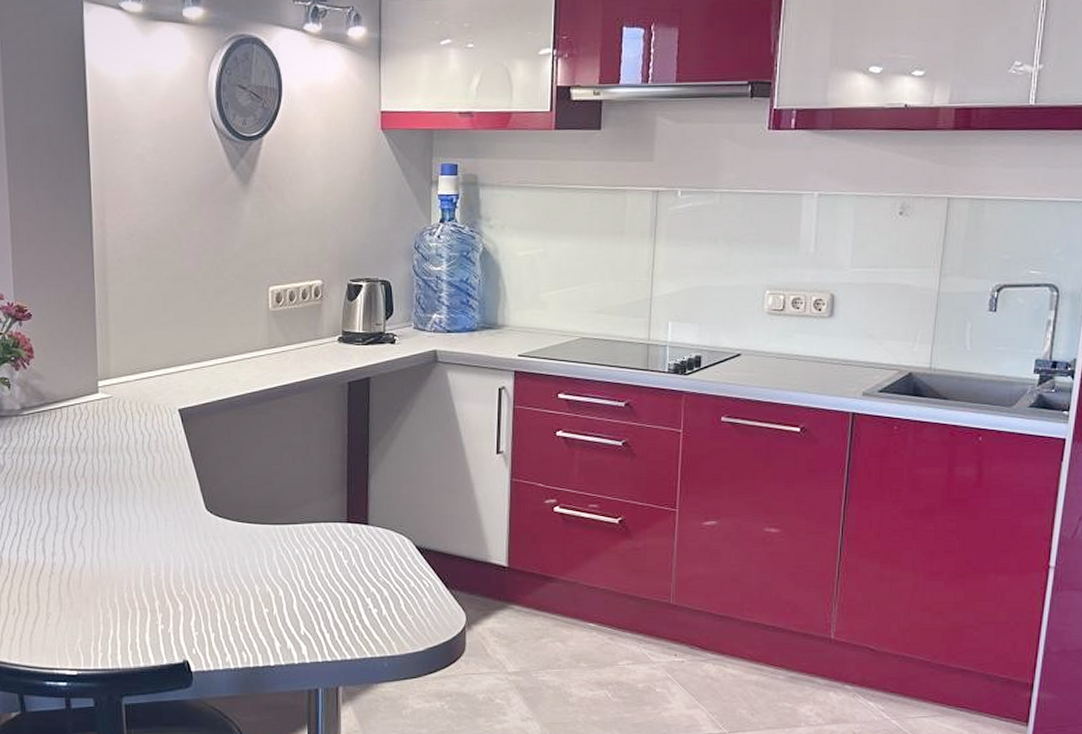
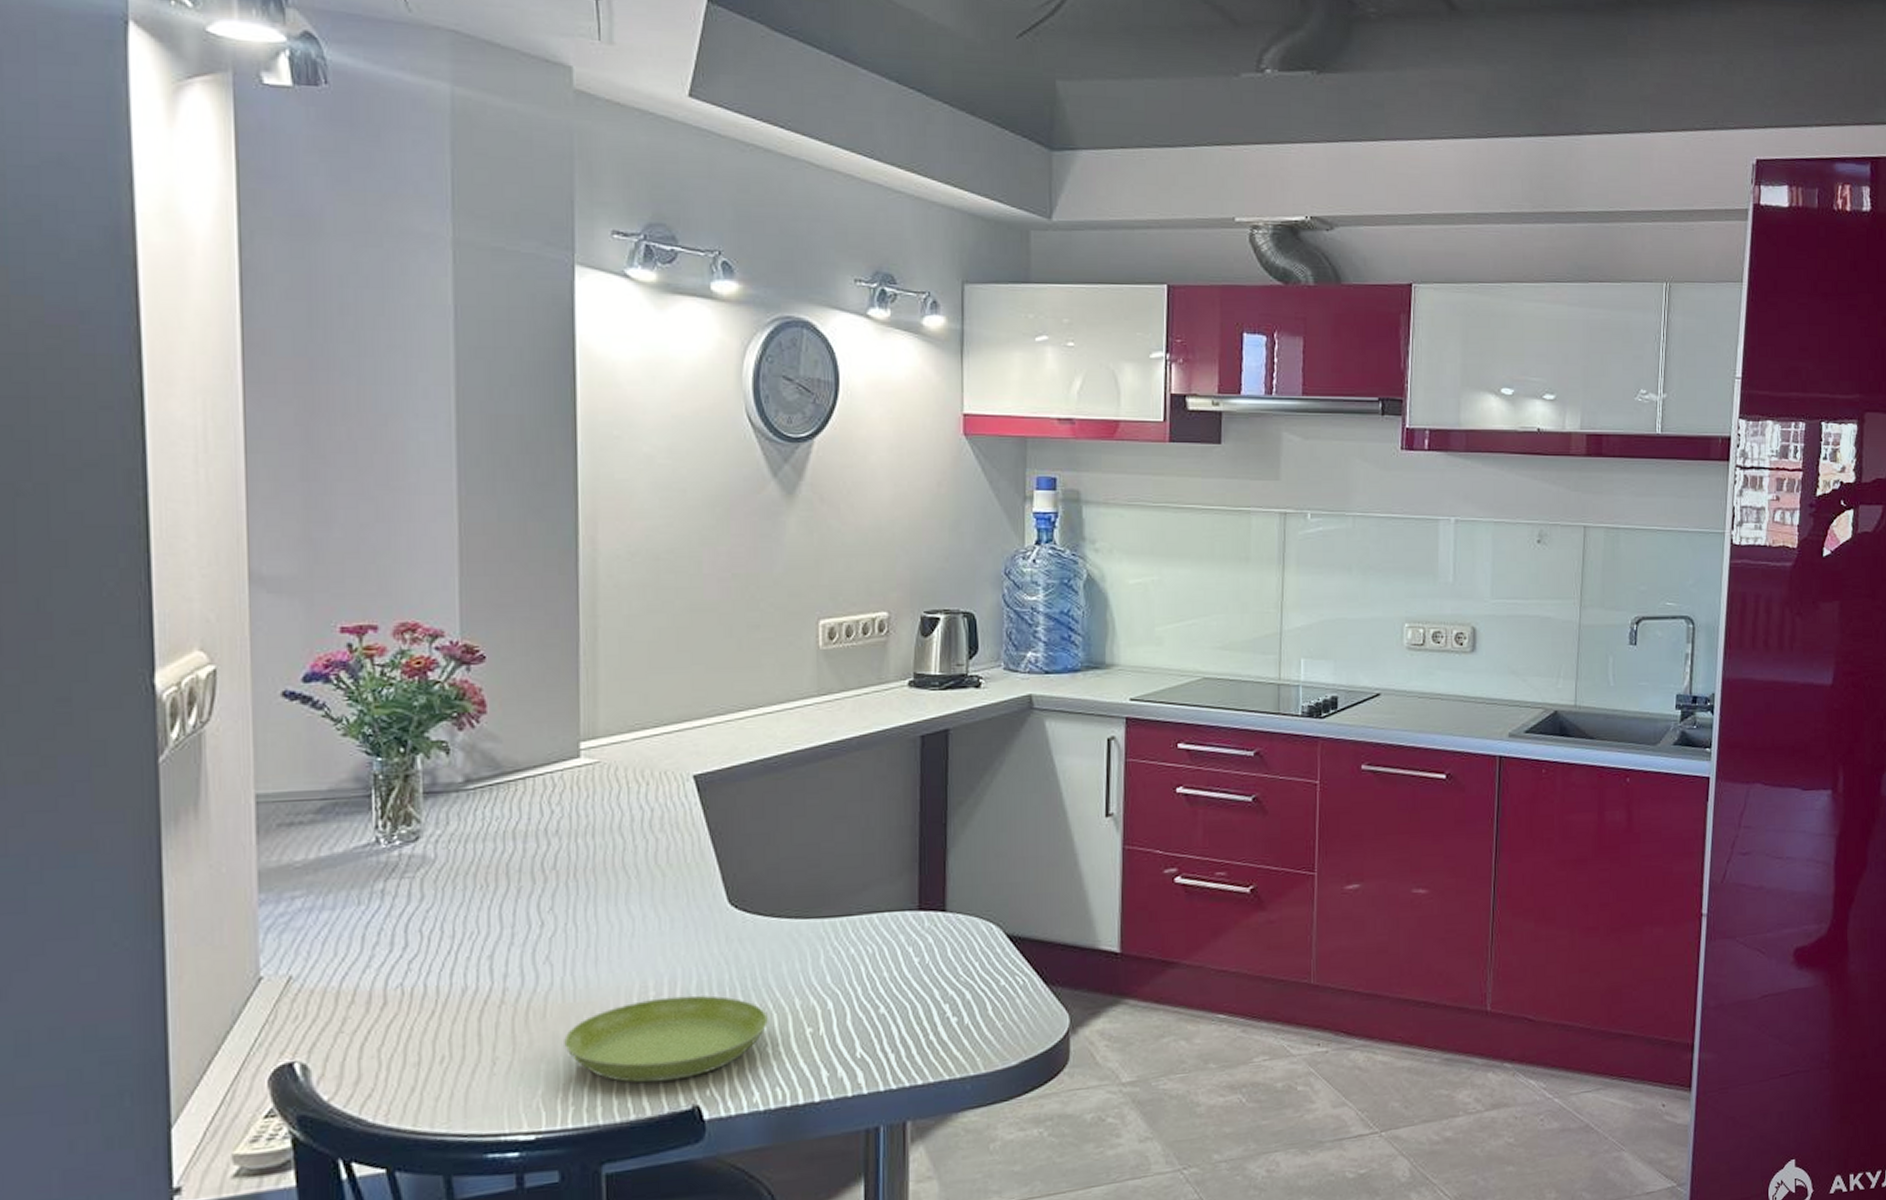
saucer: none [94,578,236,640] -> present [564,995,768,1083]

